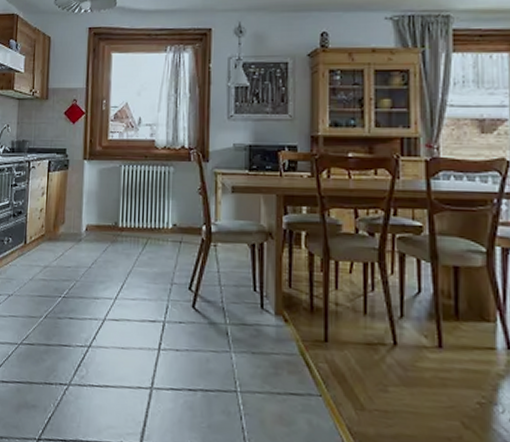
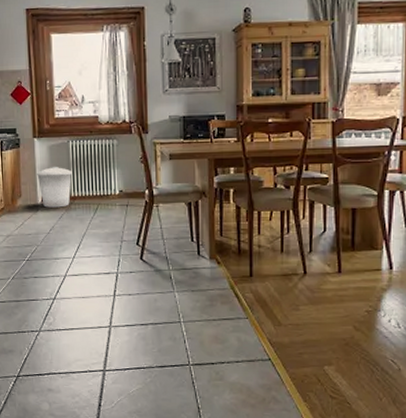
trash can: none [83,191,122,239] -> present [37,166,73,208]

